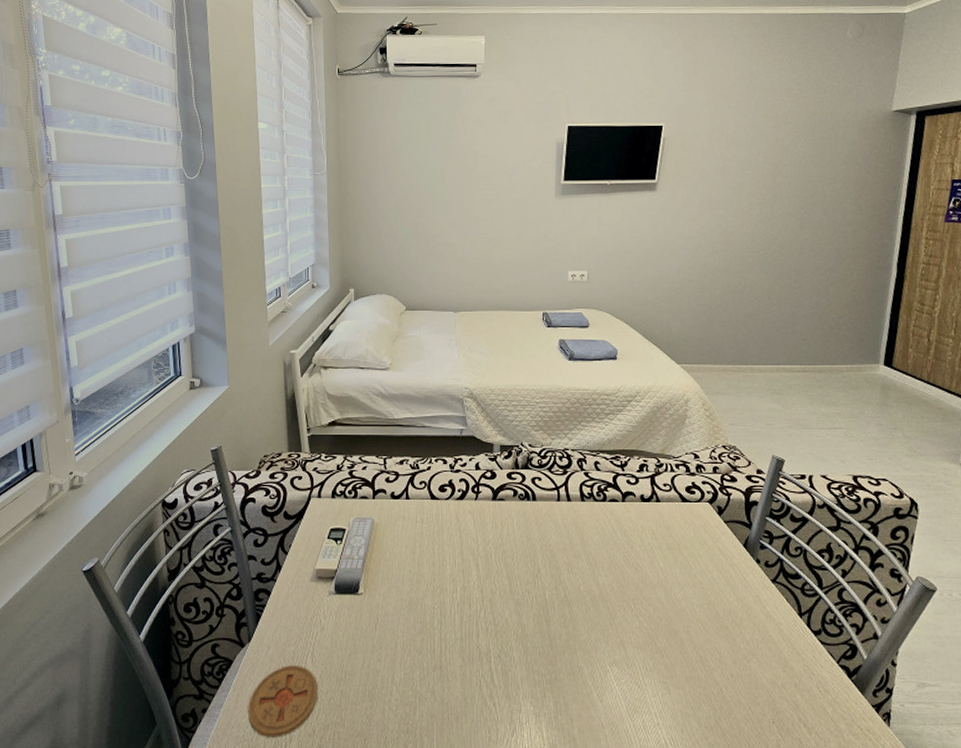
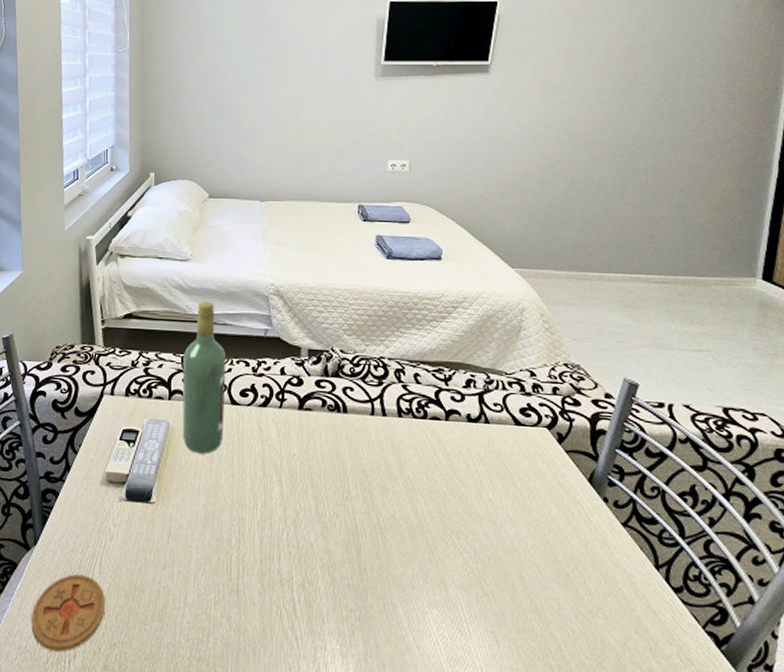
wine bottle: none [385,406,426,546] -> present [182,301,226,454]

